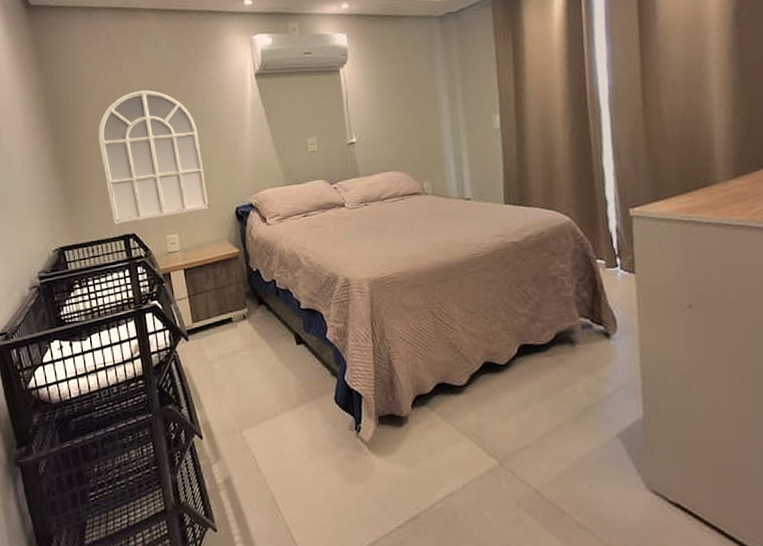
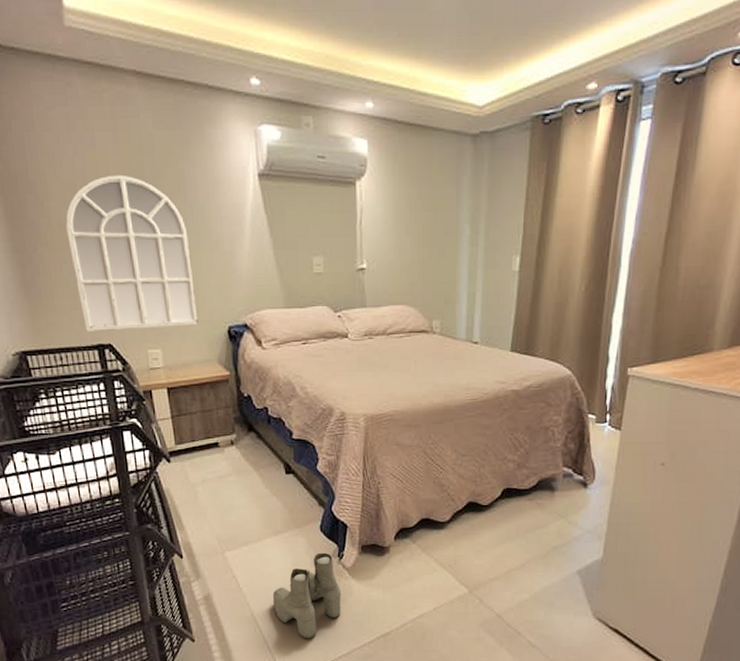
boots: none [293,426,364,526] -> present [272,552,342,639]

